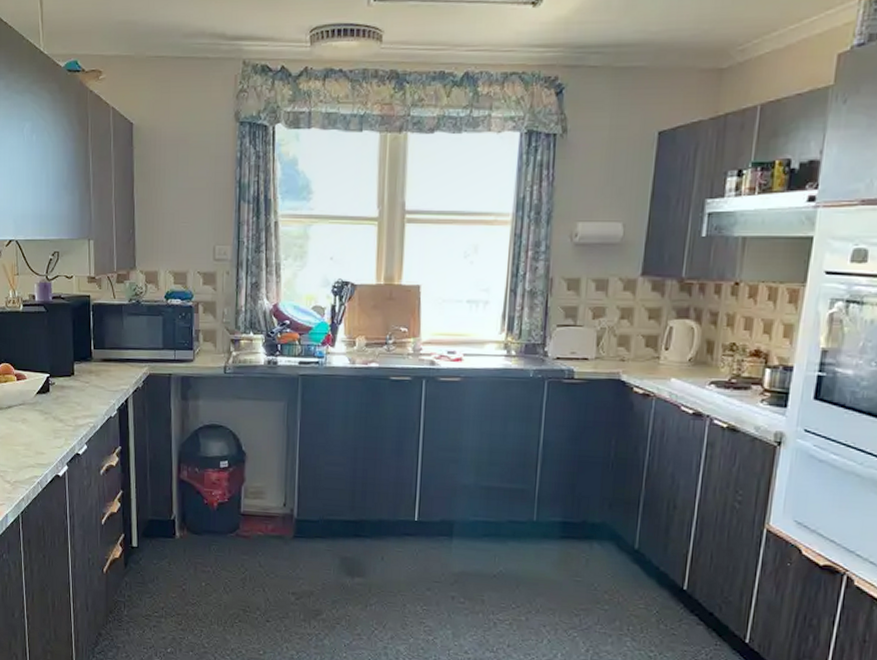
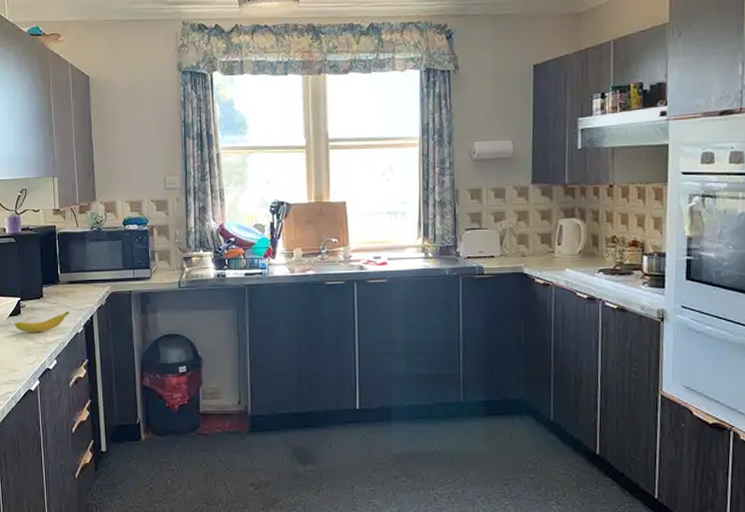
banana: none [42,392,102,414] -> present [14,311,69,332]

